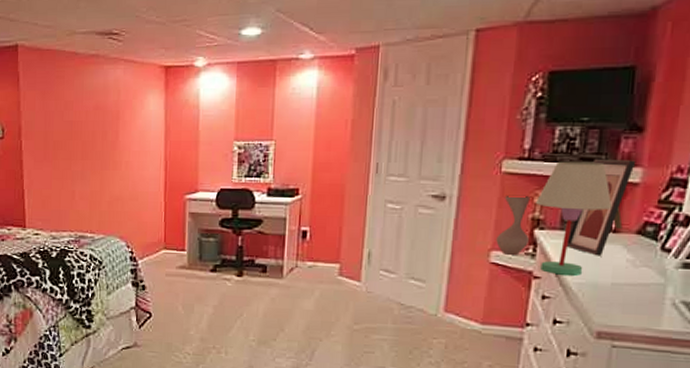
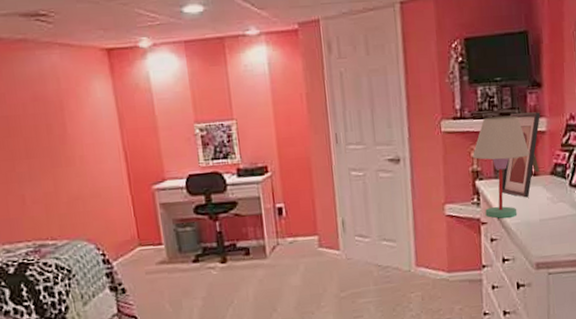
decorative vase: present [496,196,530,255] -> none [447,151,473,207]

